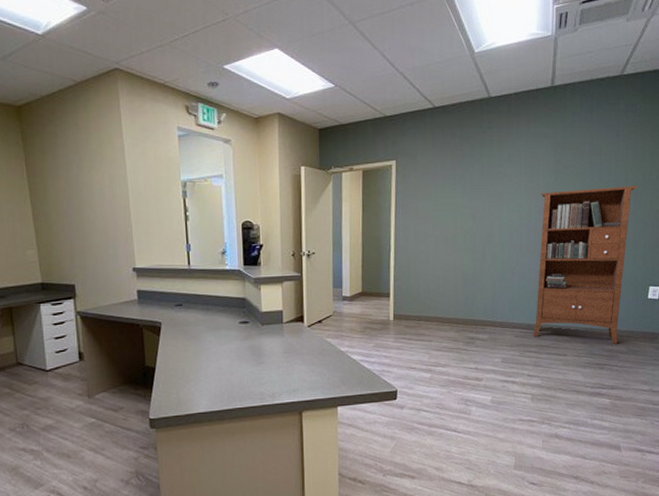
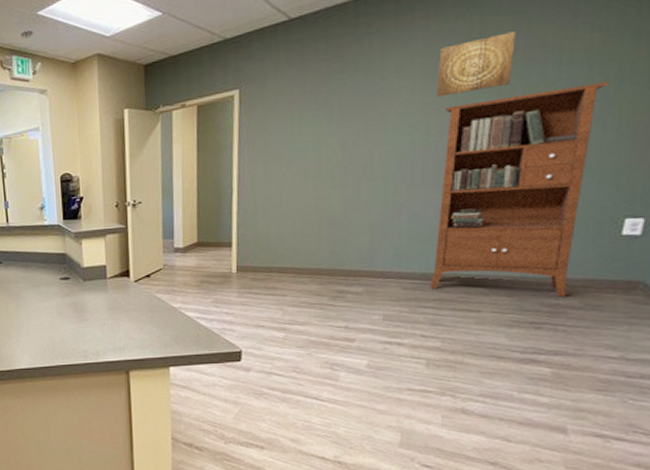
wall art: none [535,141,584,185] -> present [437,31,516,98]

